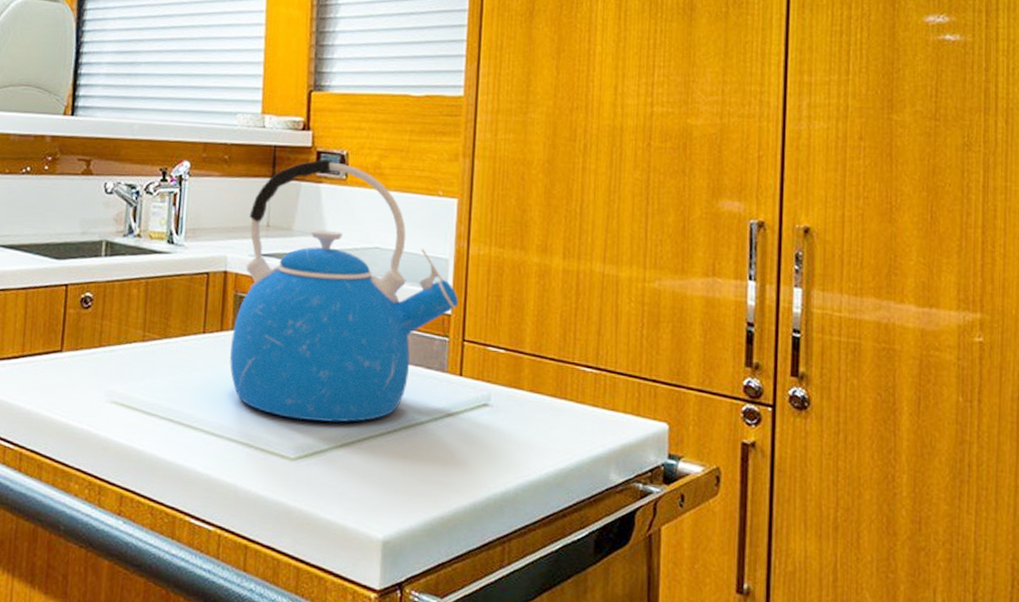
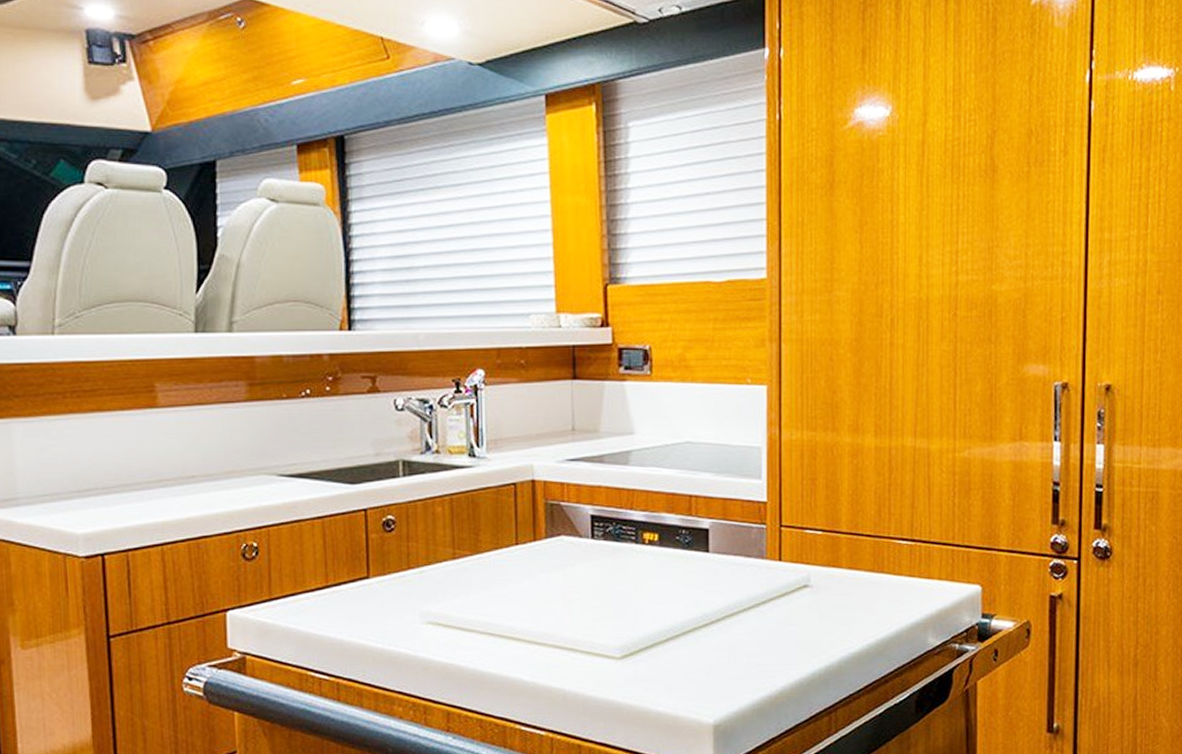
kettle: present [230,159,459,423] -> none [546,355,774,620]

